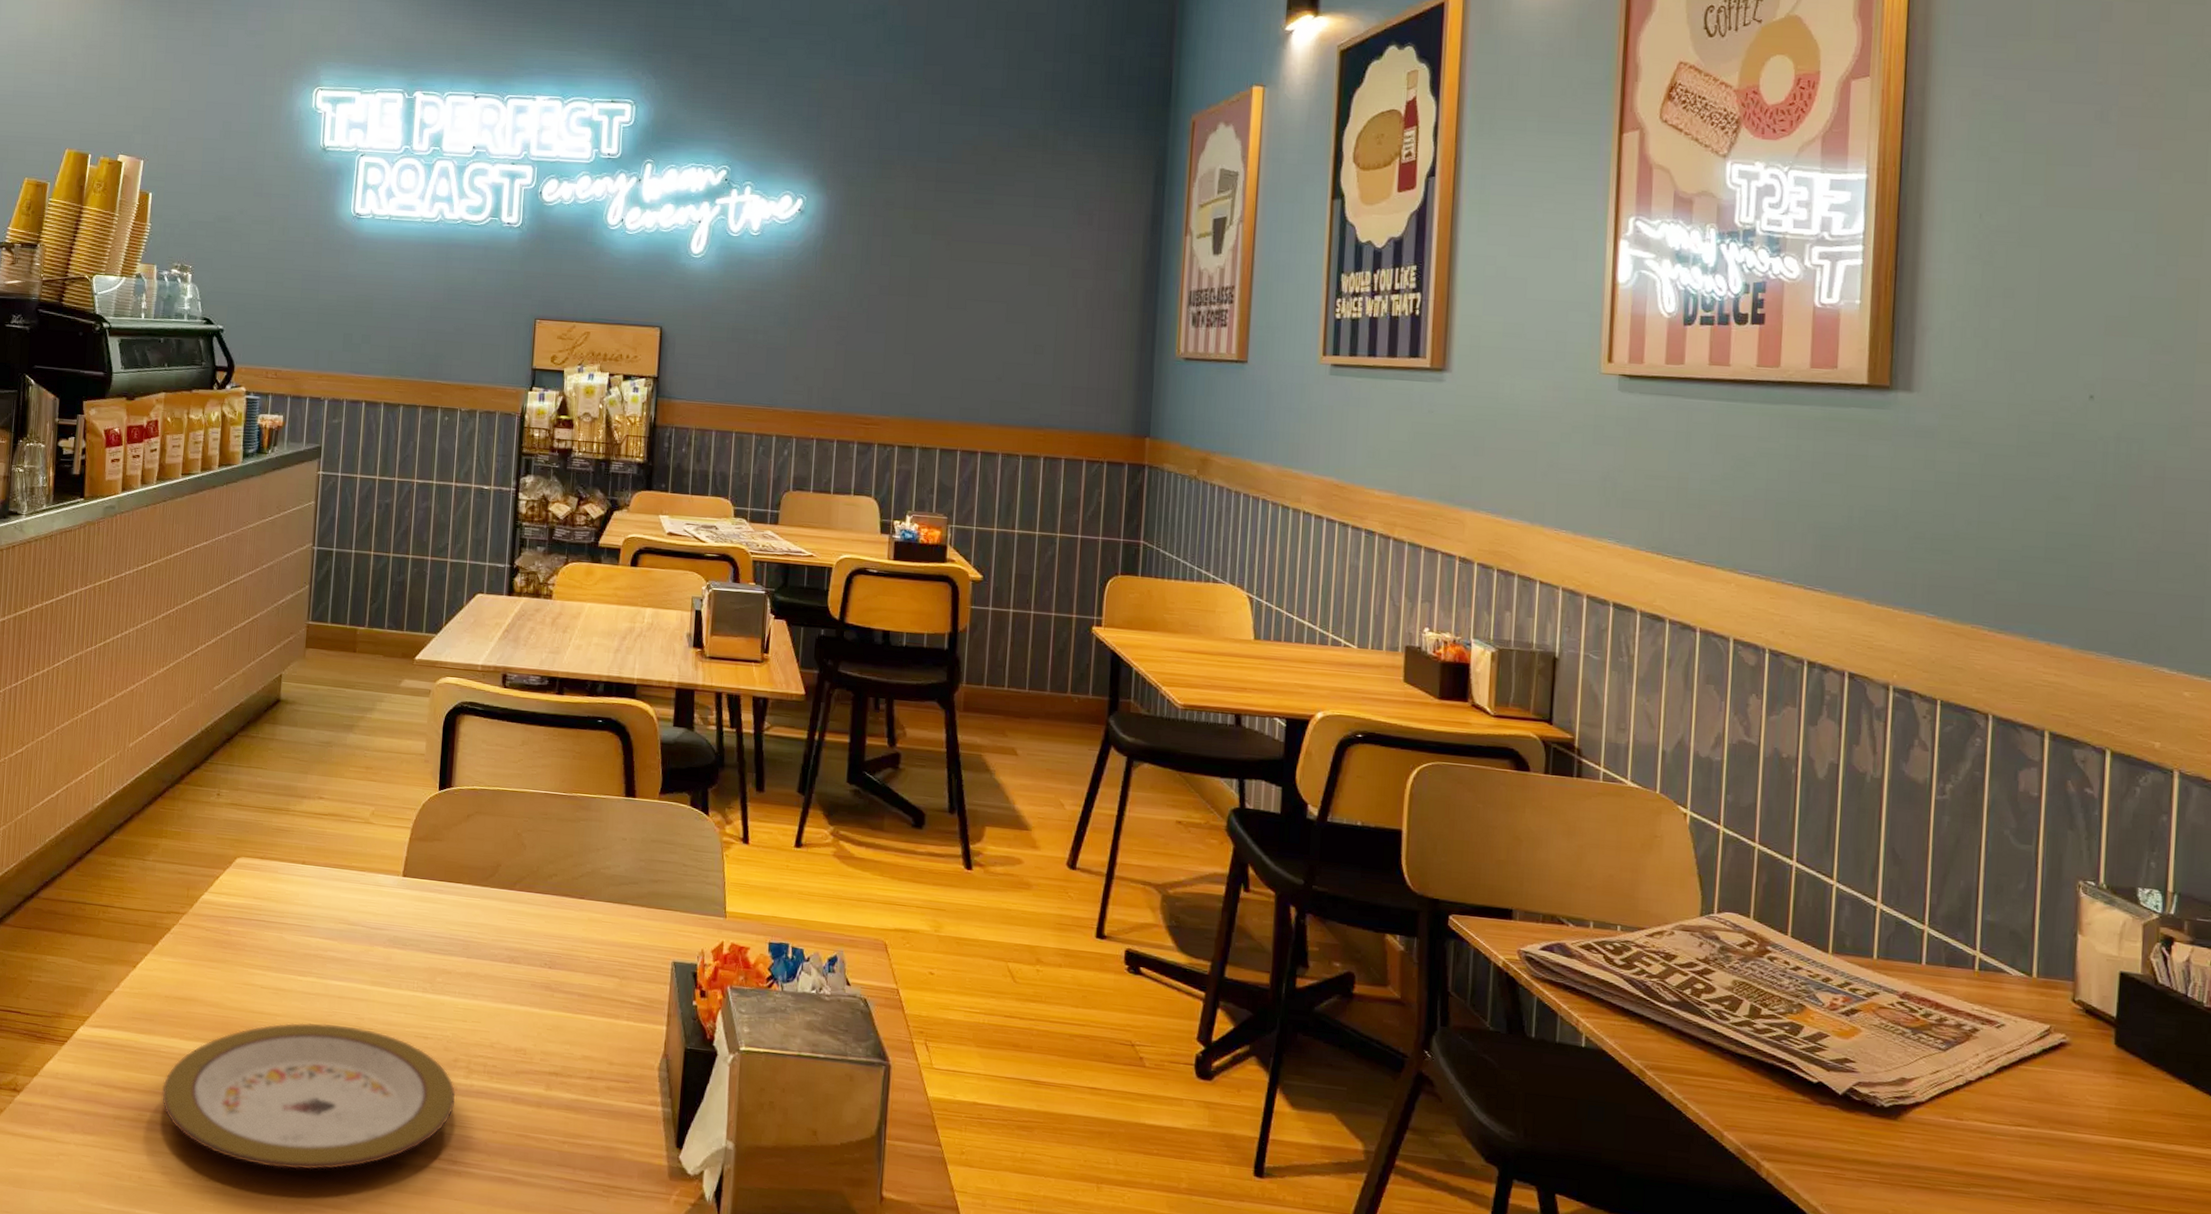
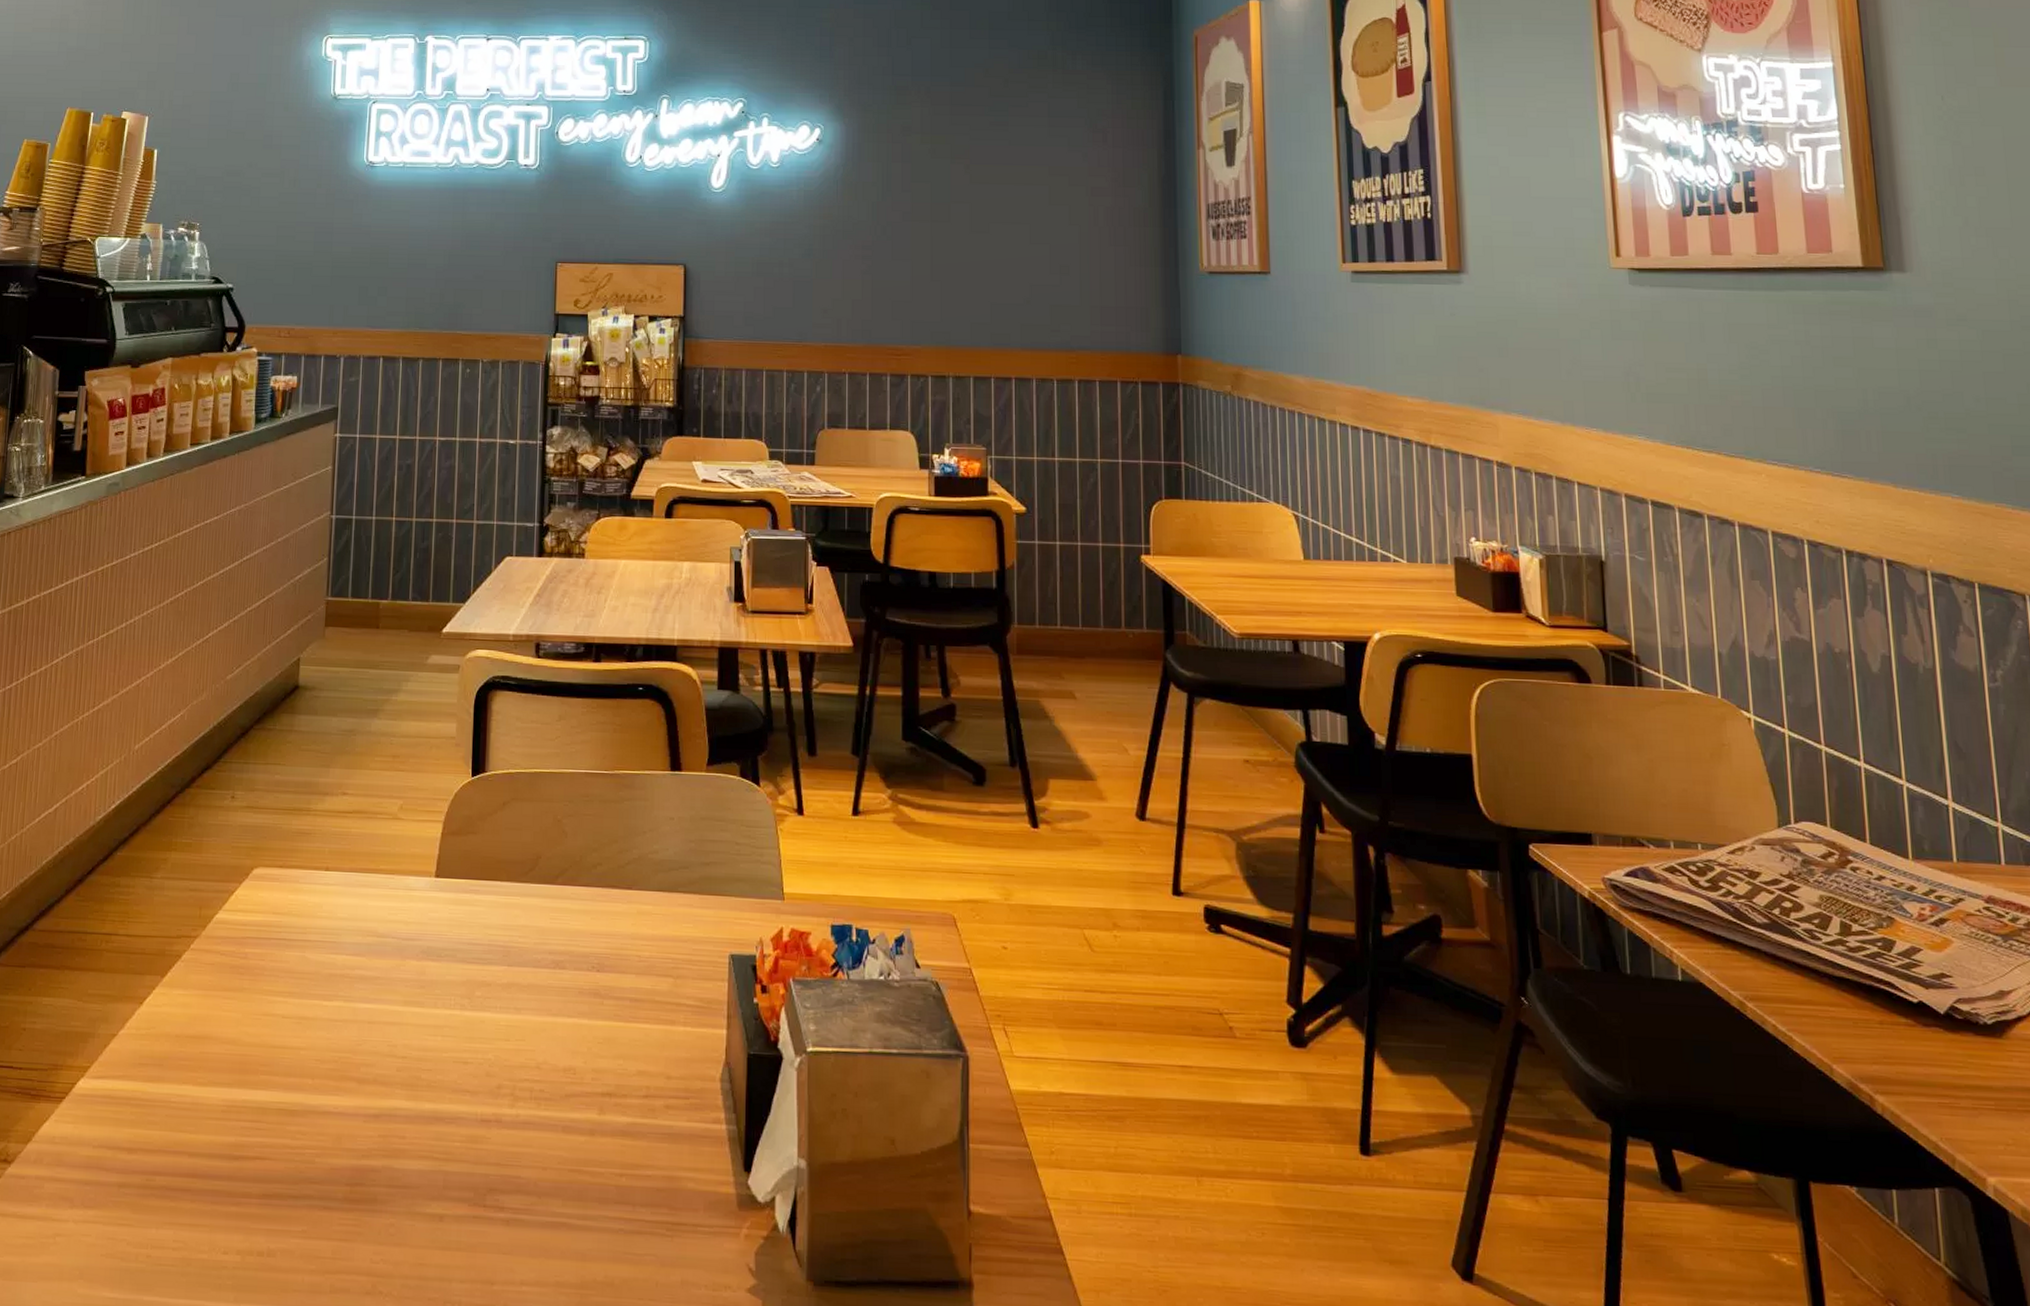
plate: present [162,1022,456,1170] -> none [173,1054,501,1233]

